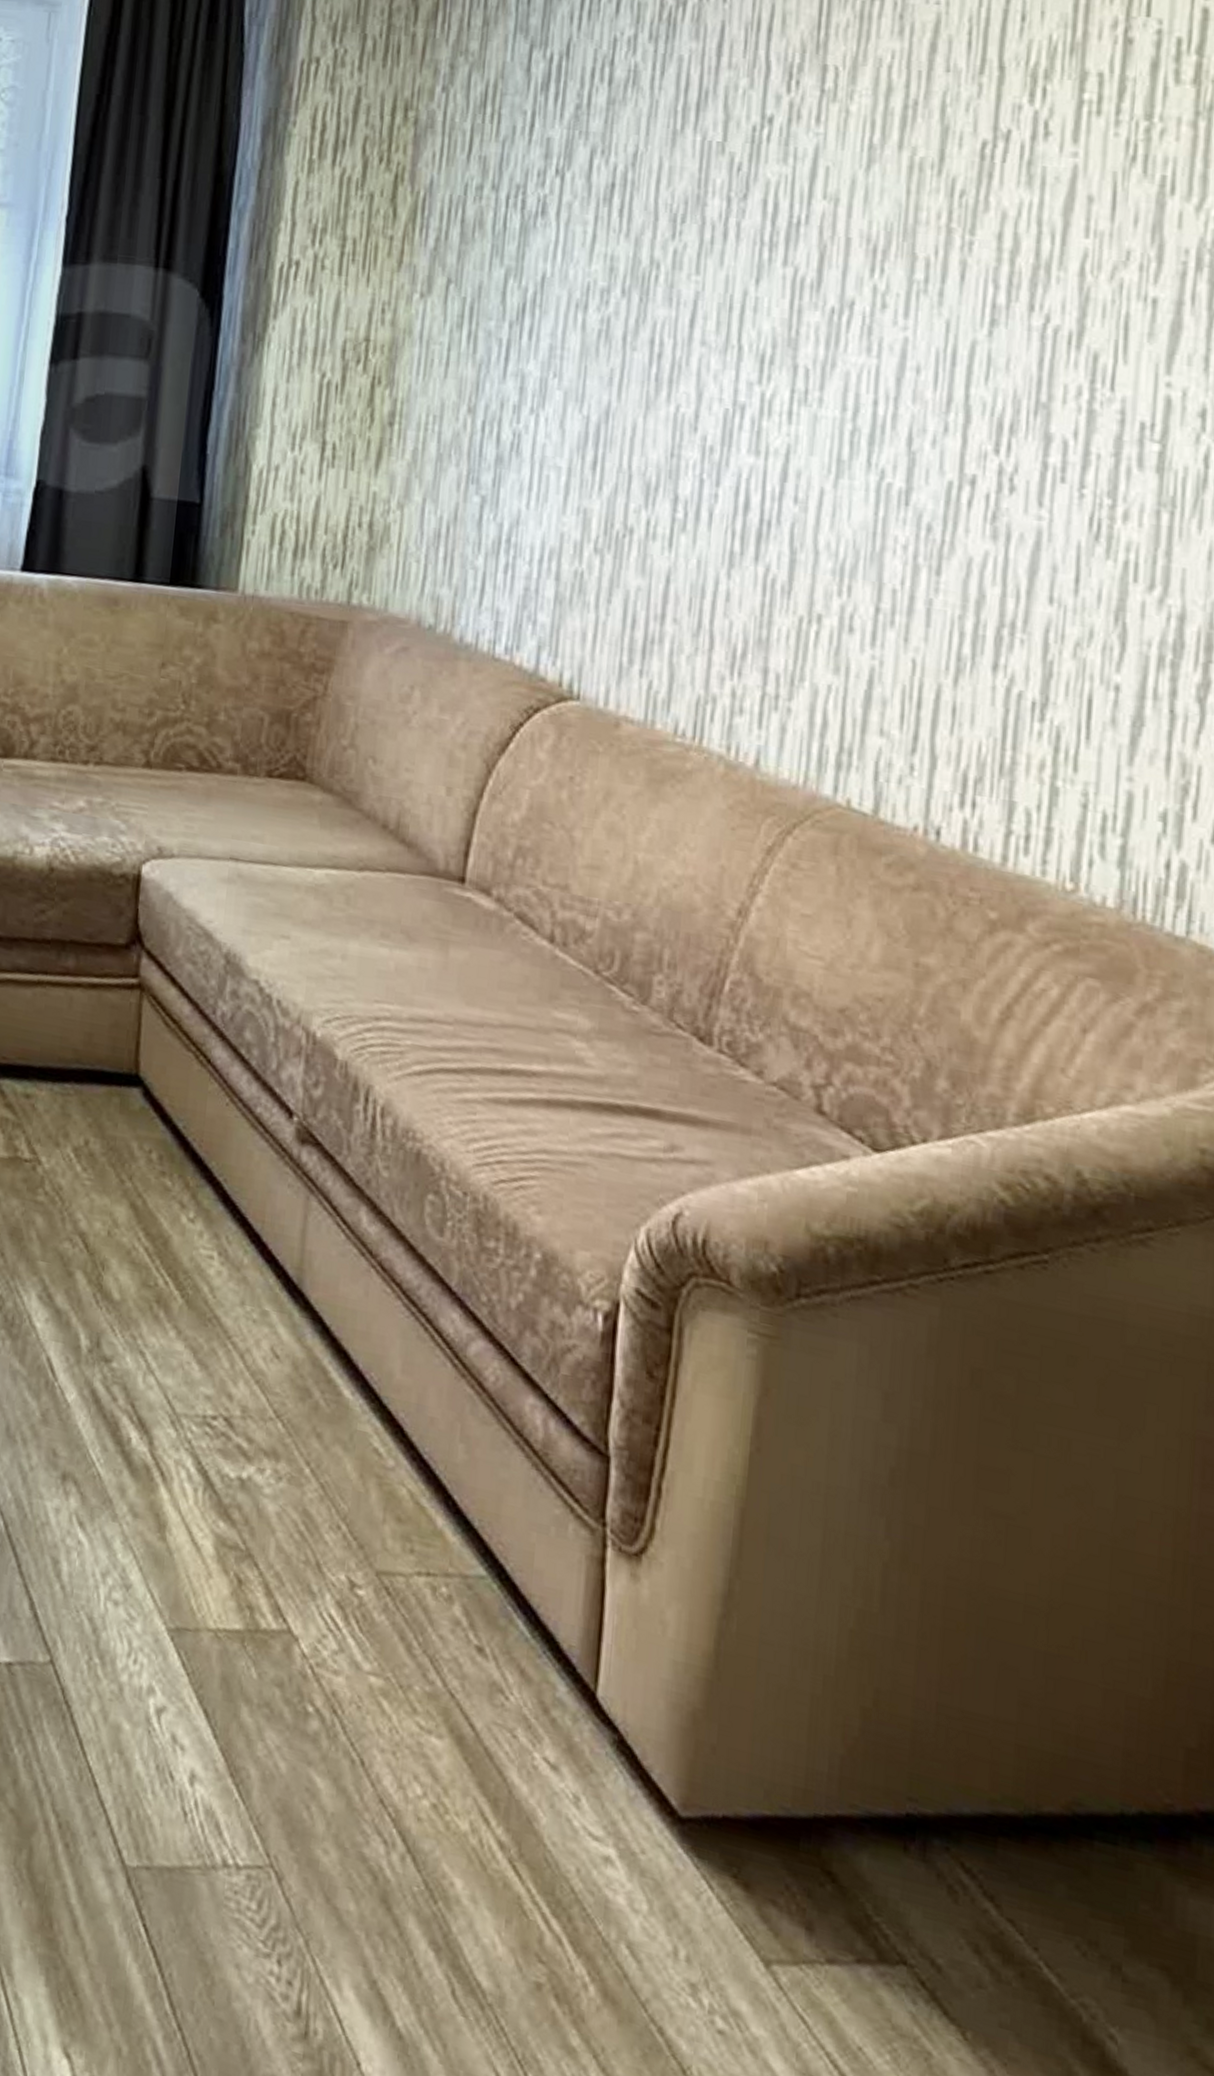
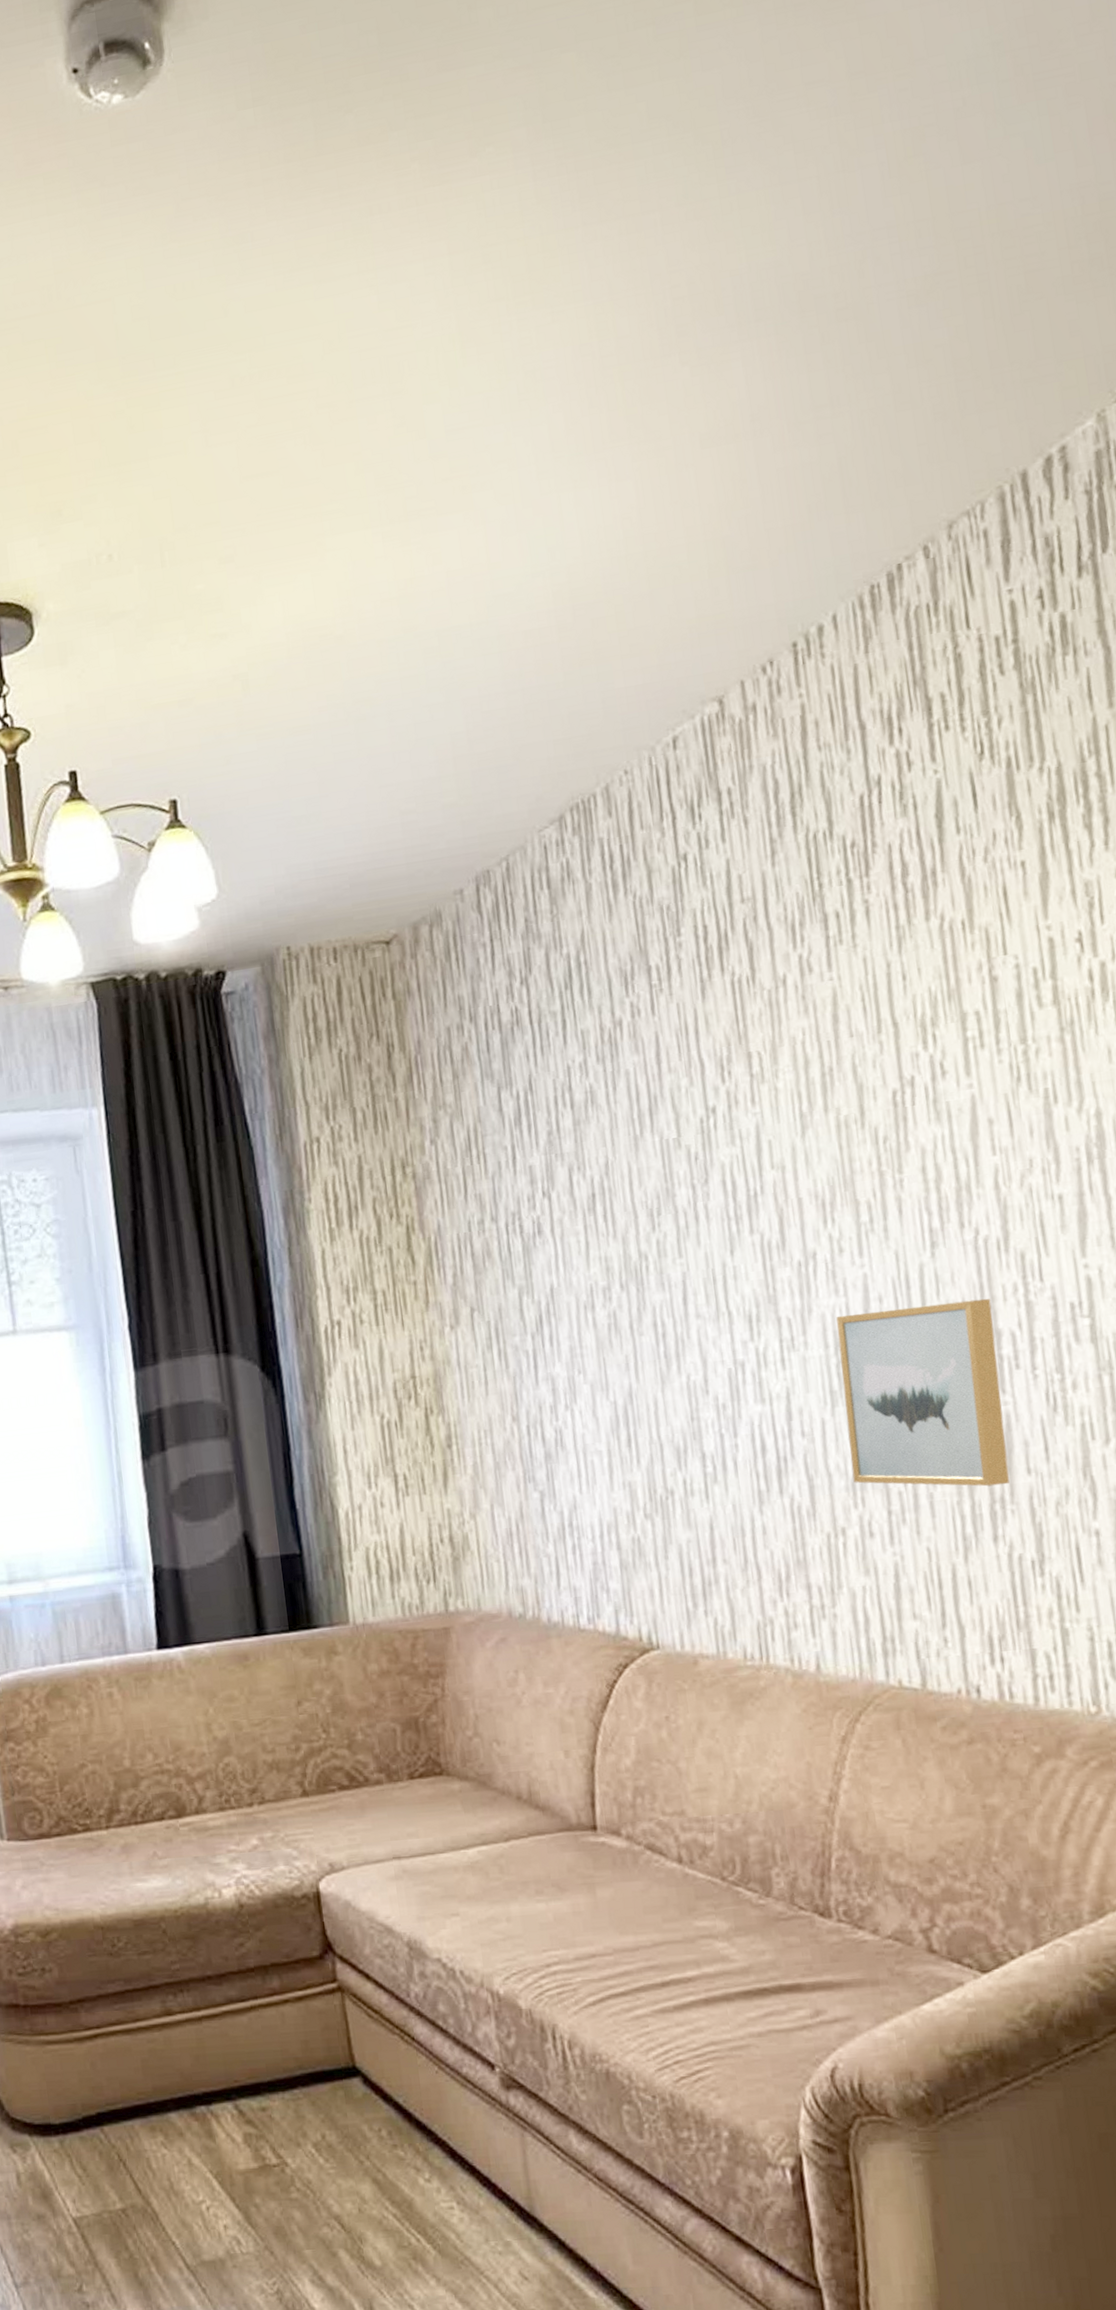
wall art: none [843,378,1047,610] -> present [836,1298,1010,1487]

